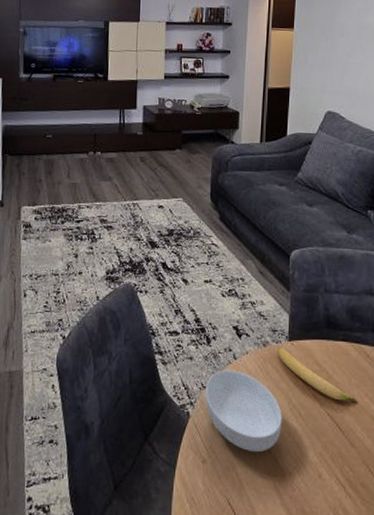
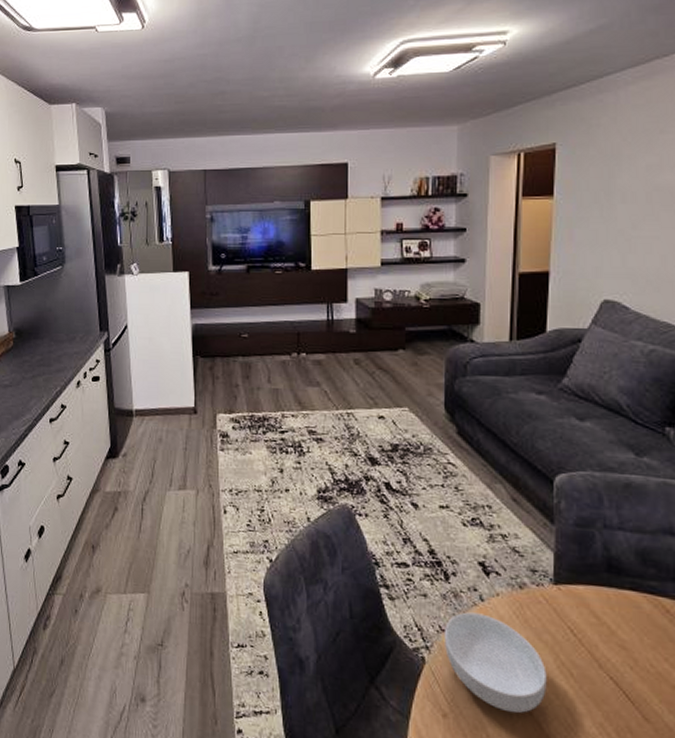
banana: present [277,347,358,404] -> none [538,591,654,670]

